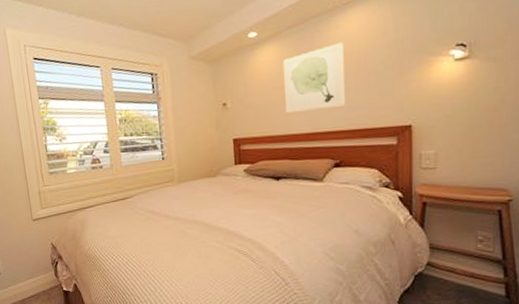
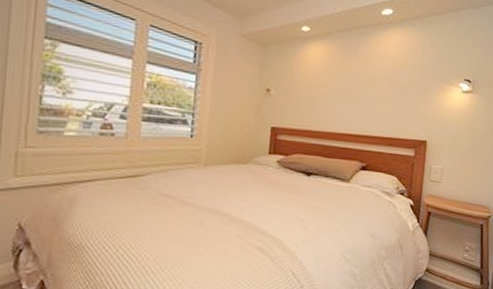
wall art: present [282,42,346,113] -> none [325,55,383,114]

